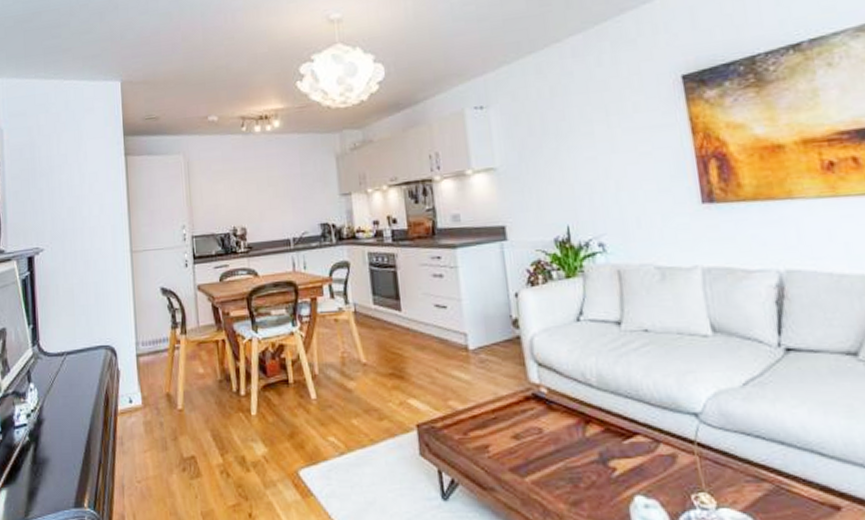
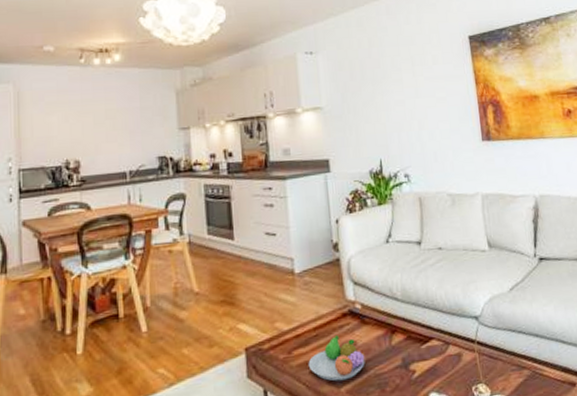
fruit bowl: none [486,420,554,470] -> present [308,335,365,382]

